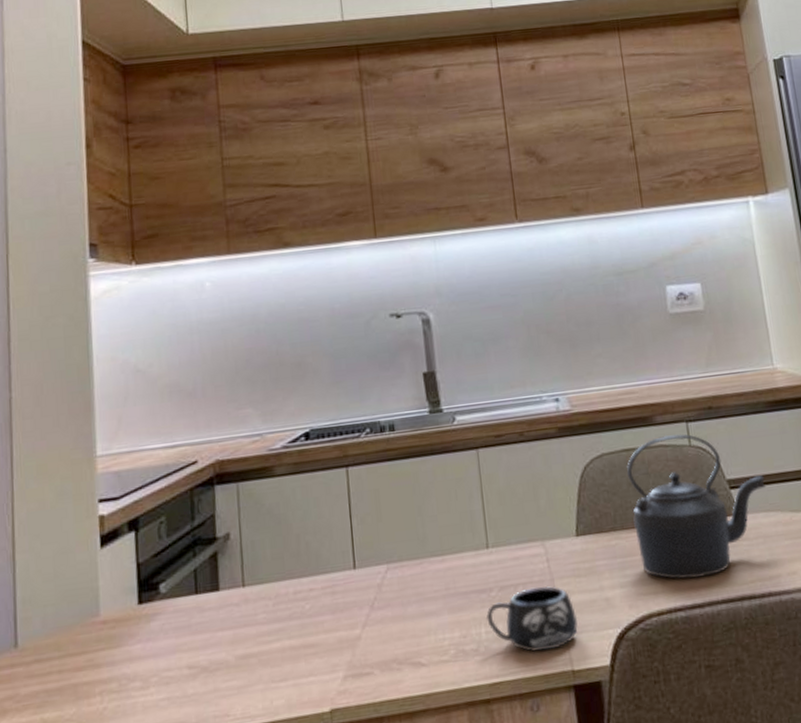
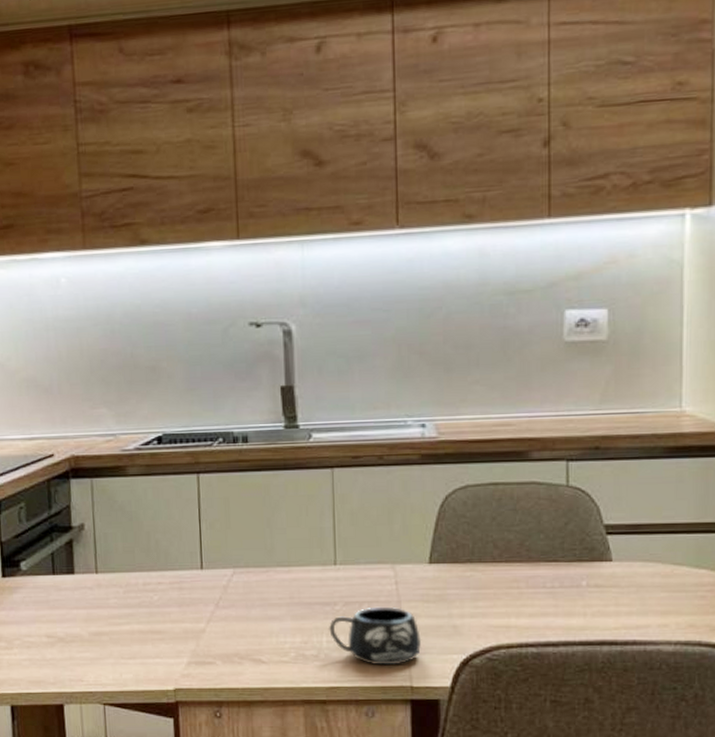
kettle: present [627,434,765,579] -> none [493,472,648,619]

